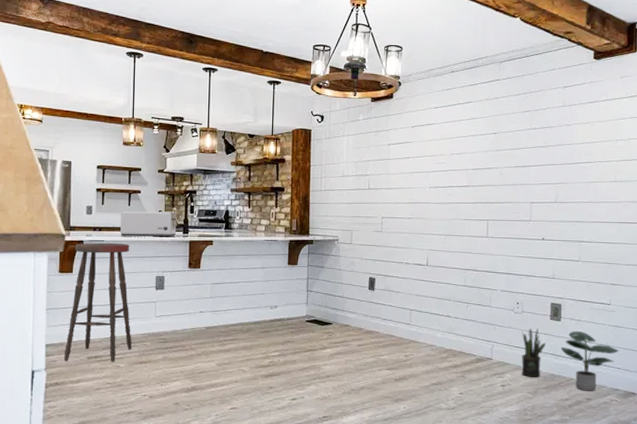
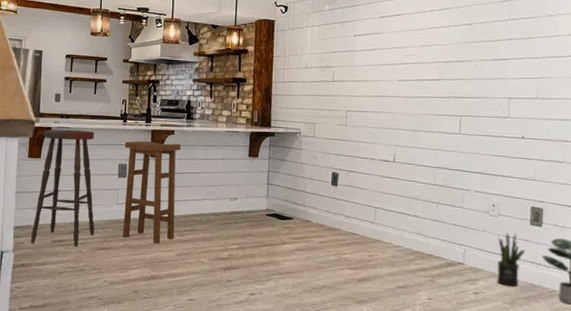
toaster: present [120,211,177,238] -> none [86,99,140,126]
bar stool: none [161,252,220,355] -> present [123,141,181,244]

